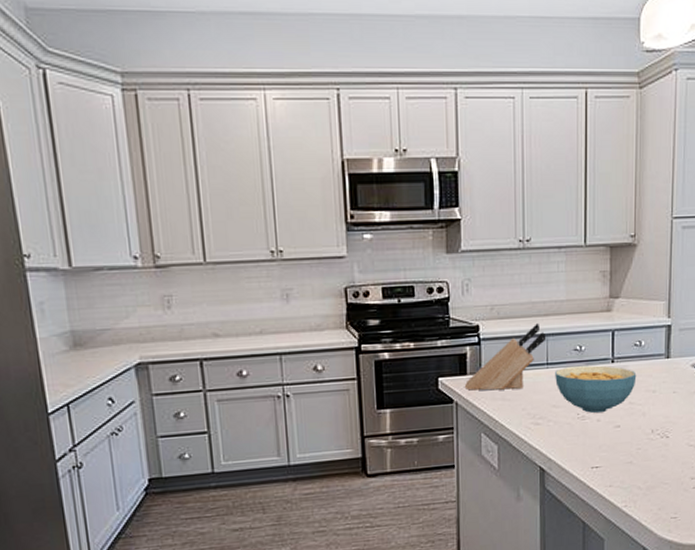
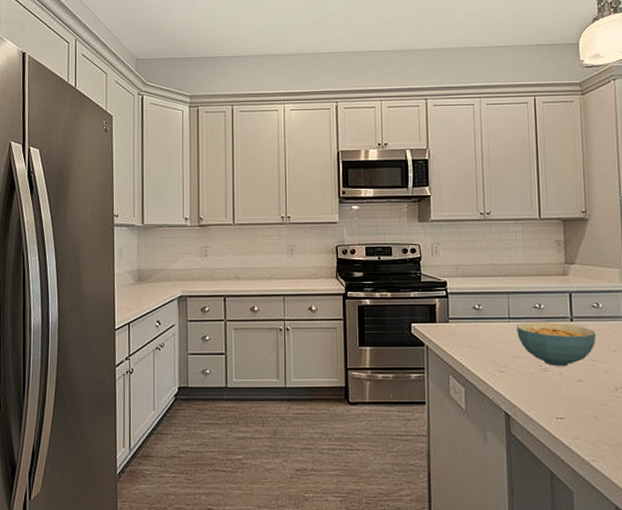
knife block: present [464,323,546,391] -> none [434,283,507,339]

